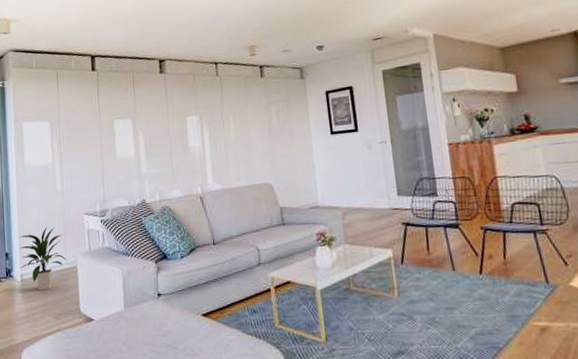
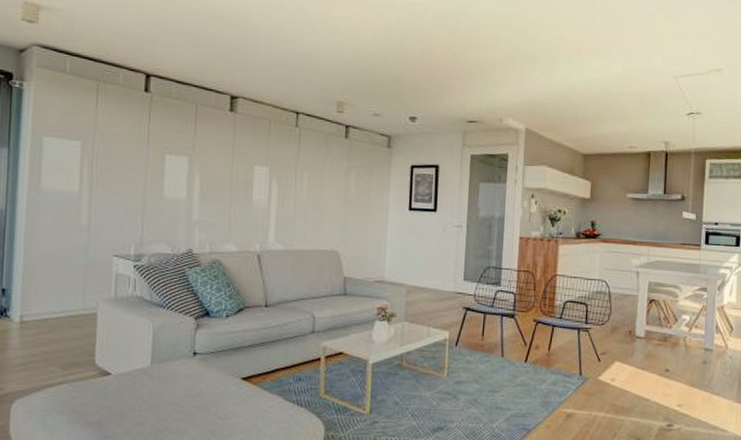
indoor plant: present [19,227,67,291] -> none [20,264,85,337]

